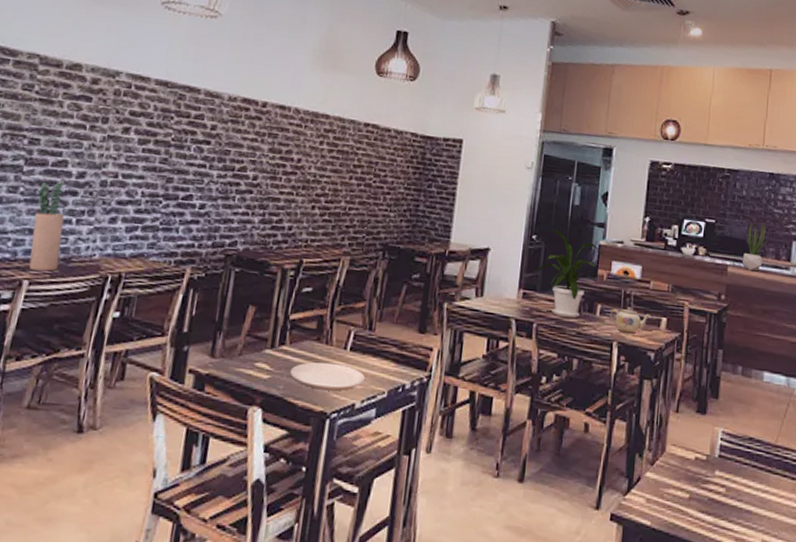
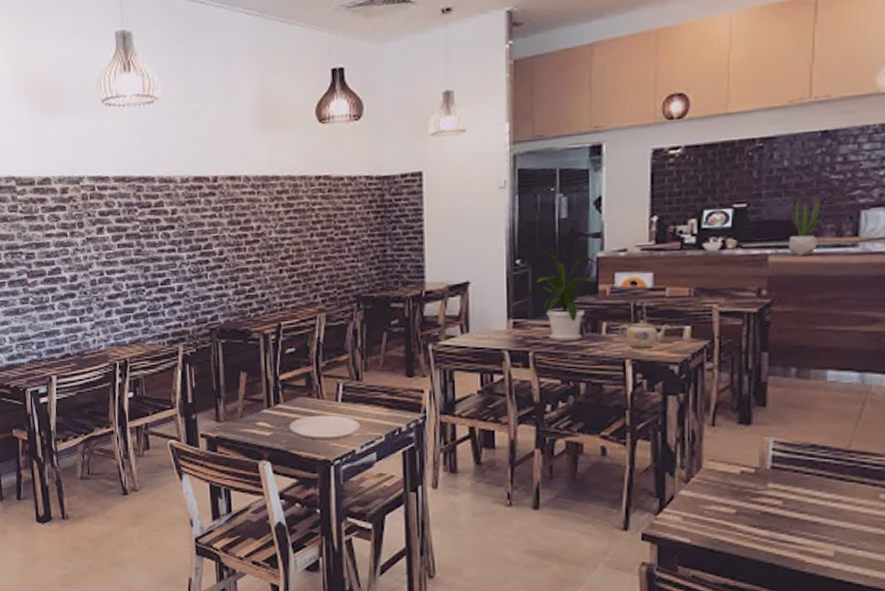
vase: present [28,176,66,272] -> none [44,282,75,367]

